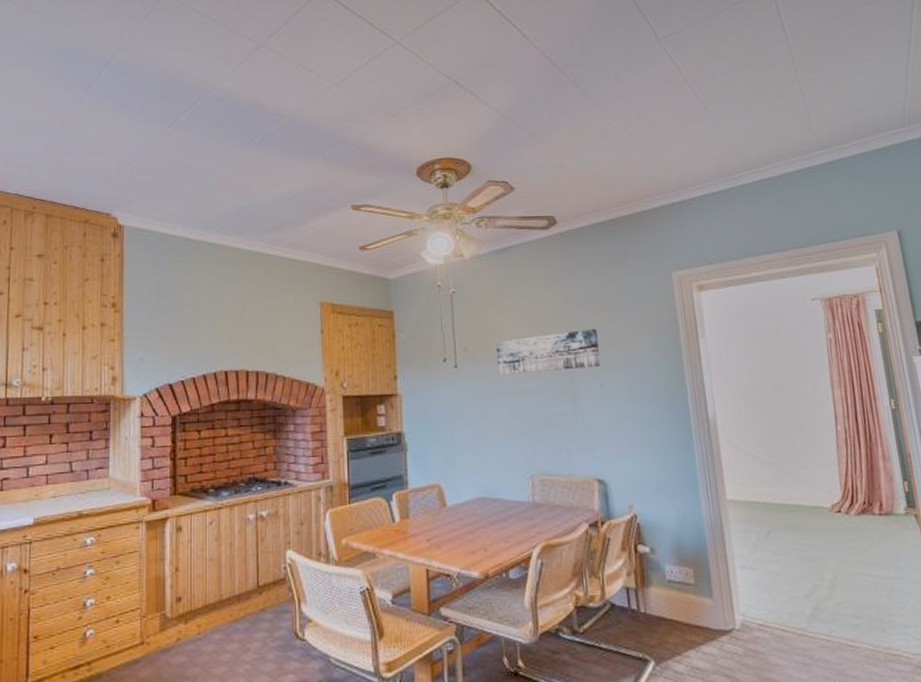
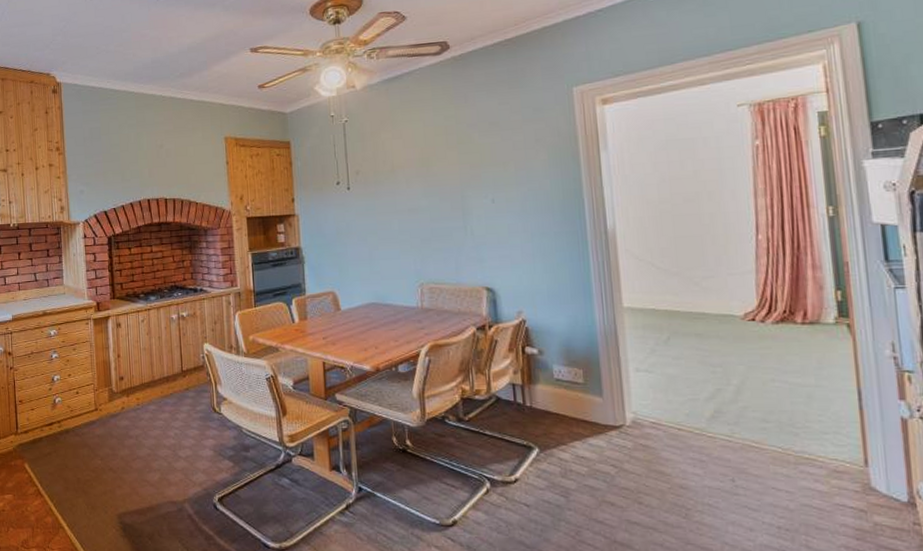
wall art: present [496,328,601,375] -> none [387,147,493,195]

